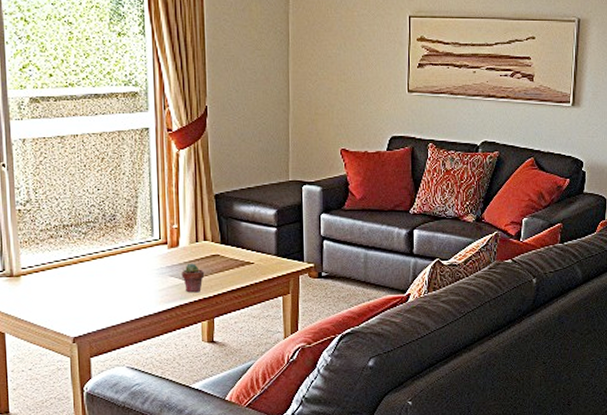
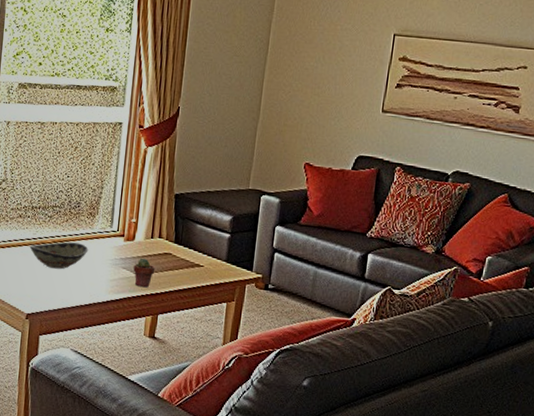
decorative bowl: none [66,257,131,287] -> present [29,242,89,269]

